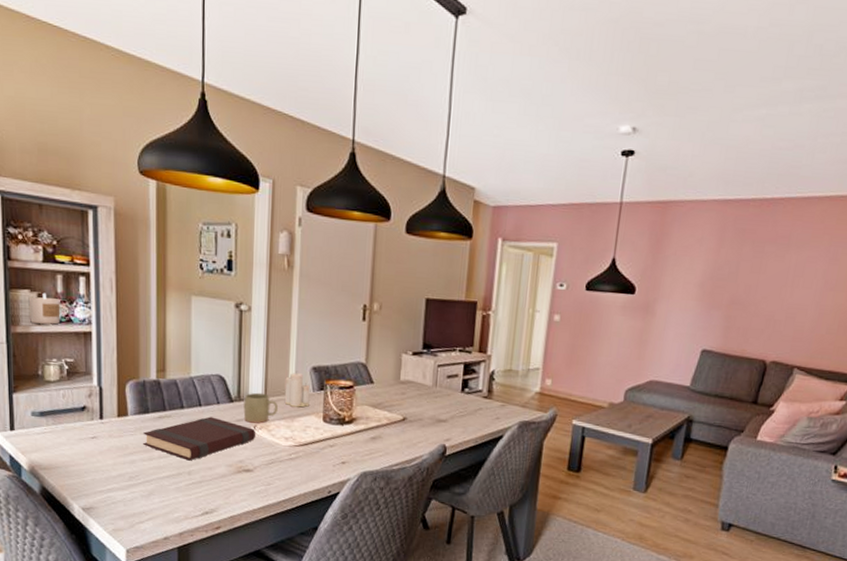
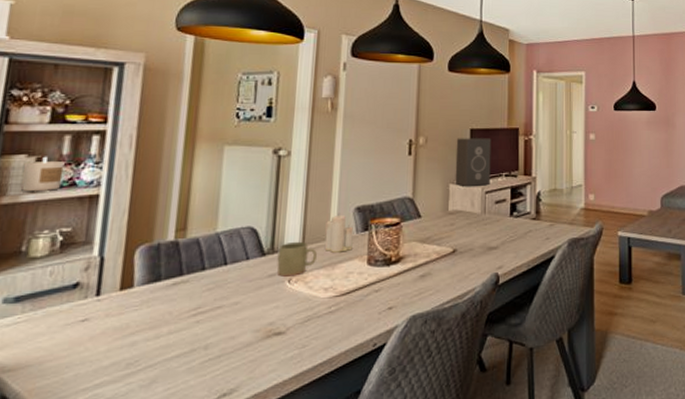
book: present [143,416,256,461] -> none [149,275,291,332]
speaker: none [408,307,447,359] -> present [455,138,492,187]

